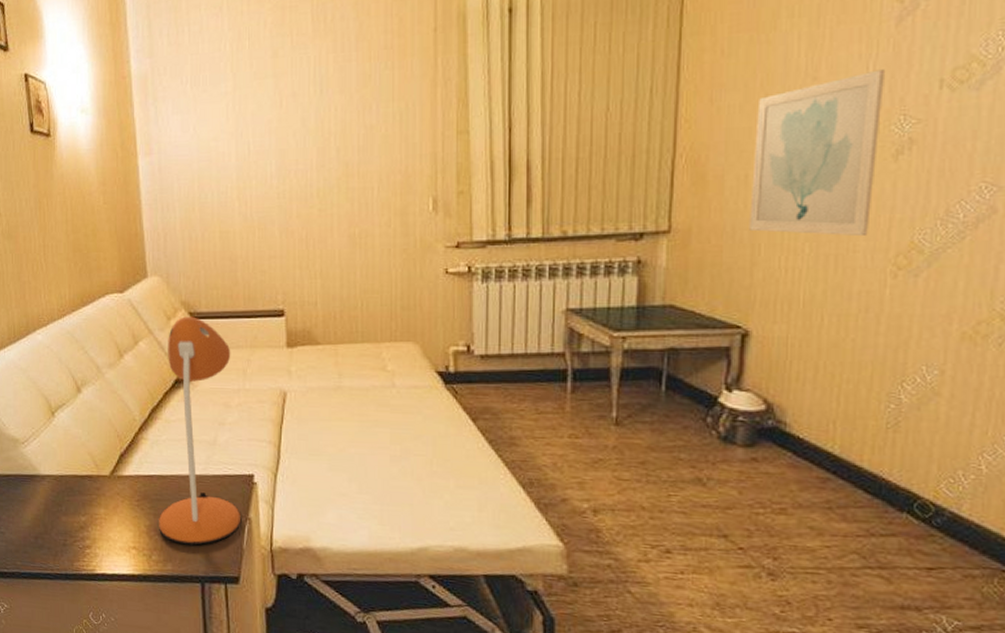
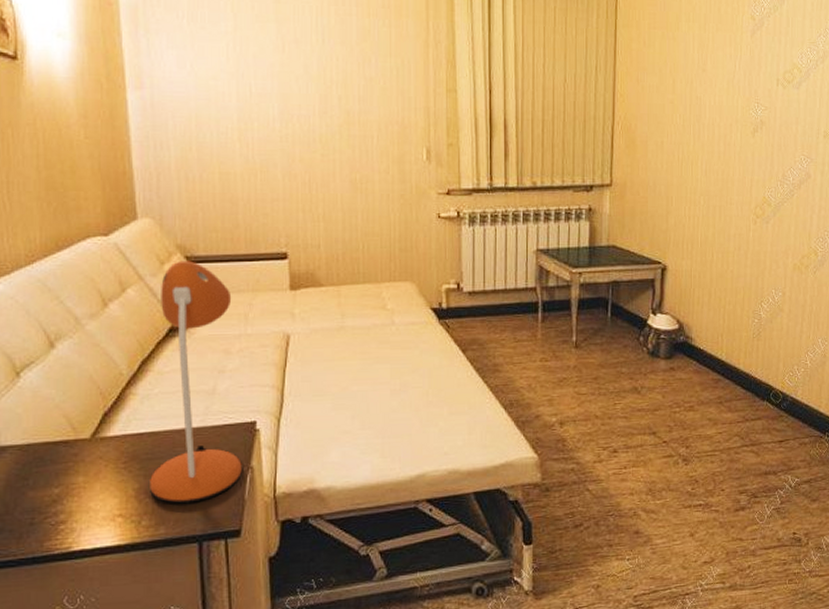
wall art: present [749,69,884,237] -> none [665,68,745,193]

